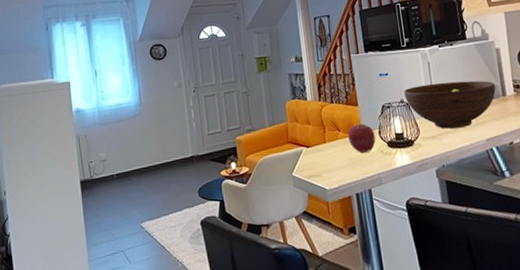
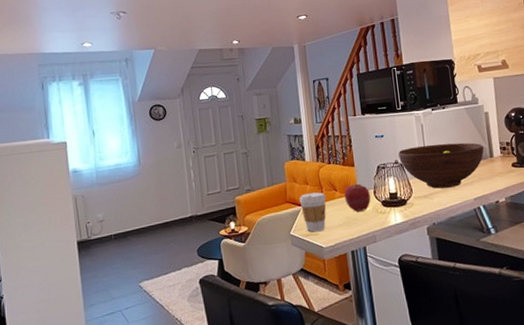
coffee cup: none [301,132,330,174] -> present [299,192,327,232]

